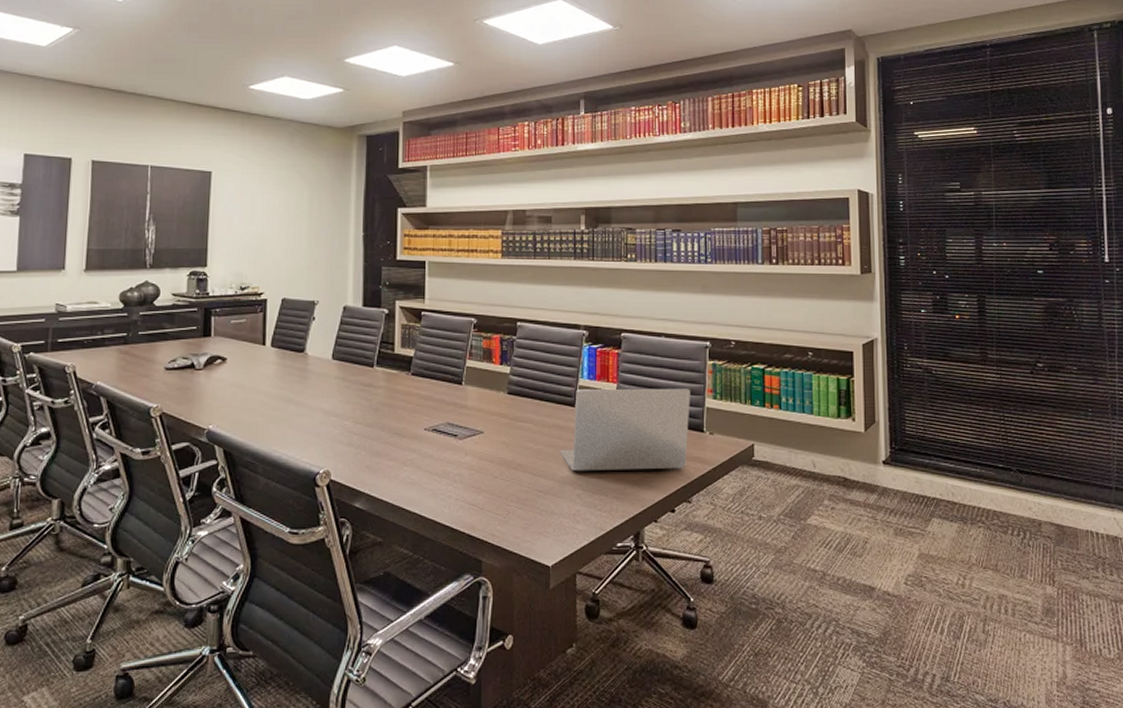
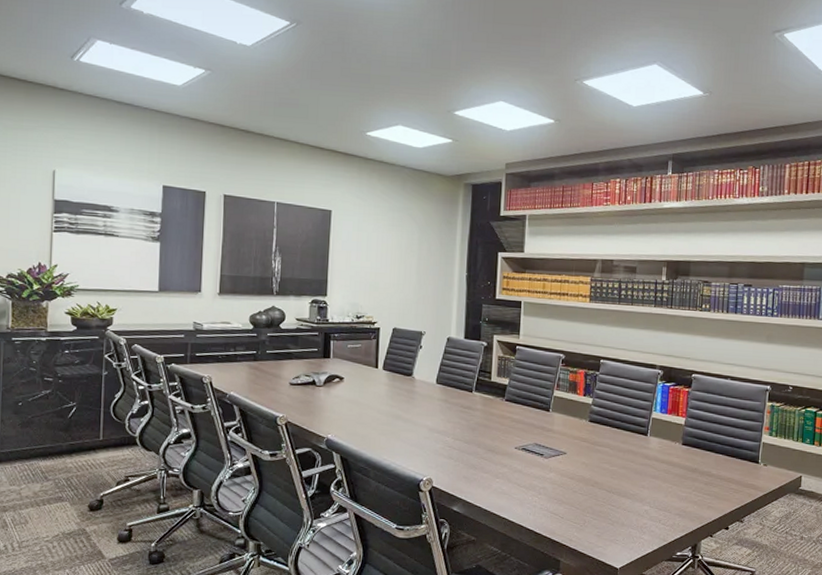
laptop: present [559,388,690,471] -> none [631,421,750,493]

